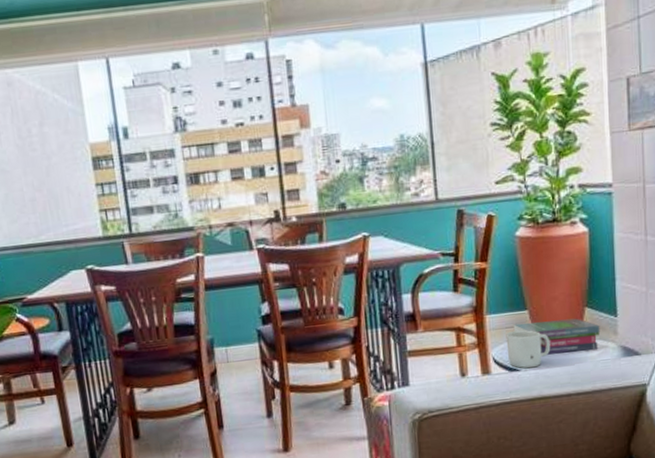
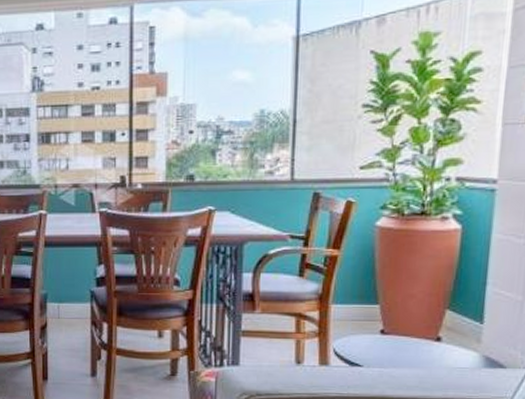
mug: present [506,330,551,369] -> none [350,324,401,366]
books: present [513,318,600,355] -> none [360,317,461,356]

